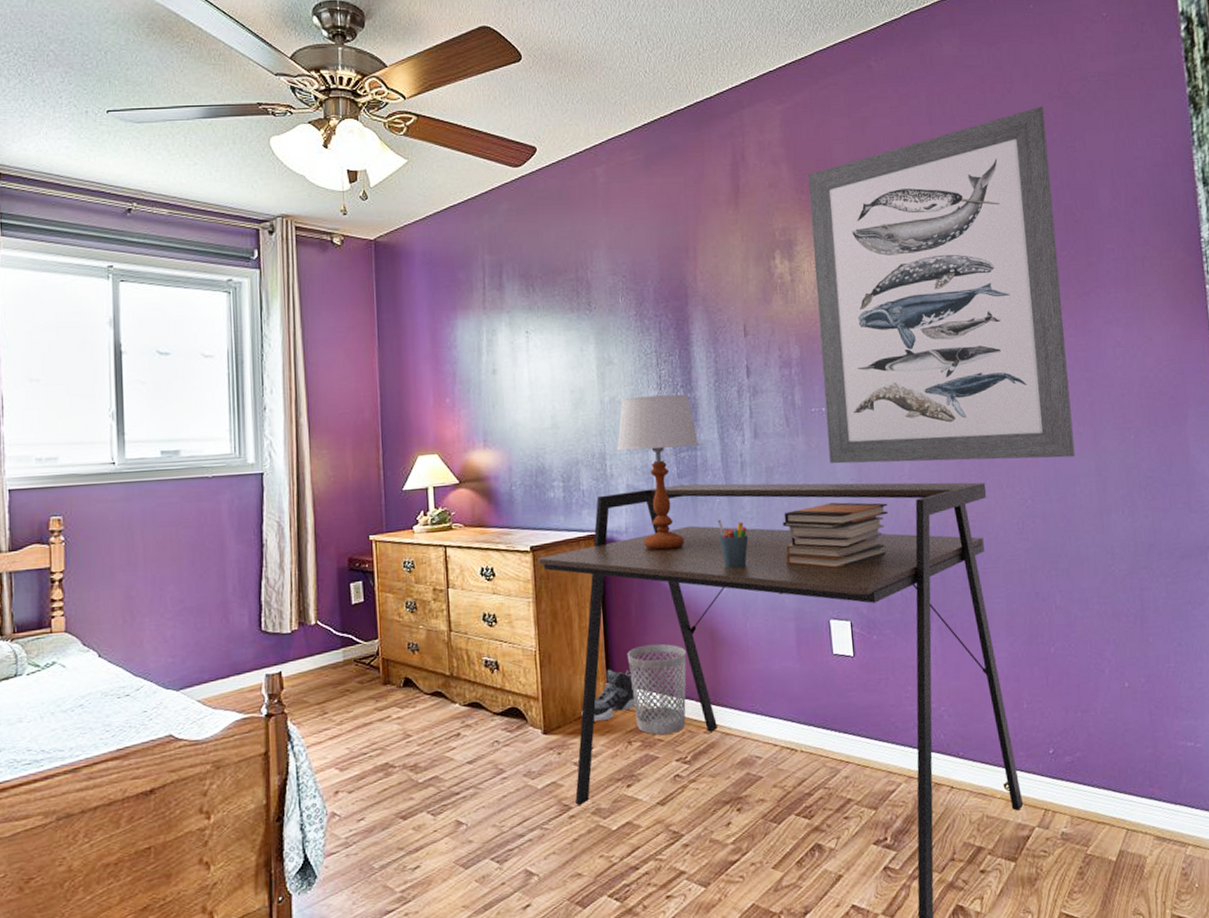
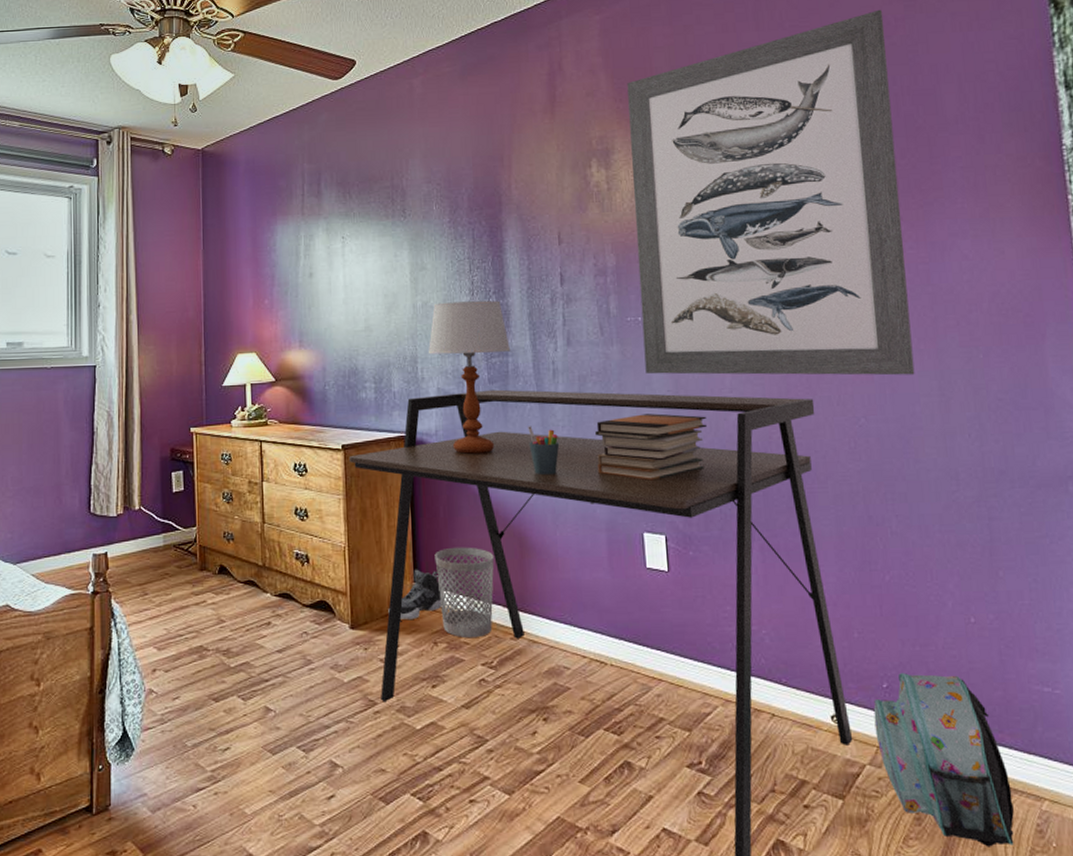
backpack: none [1041,737,1163,894] -> present [873,673,1014,847]

